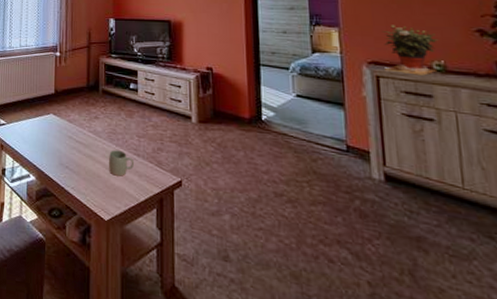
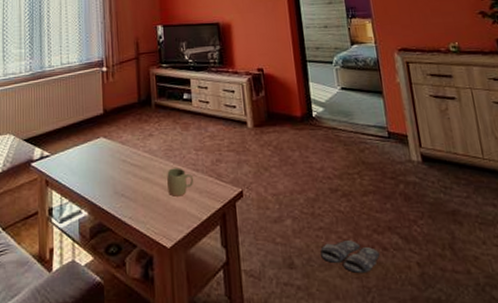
slippers: none [258,244,324,280] -> present [320,240,380,273]
flower arrangement: present [381,24,439,76] -> none [406,12,454,58]

